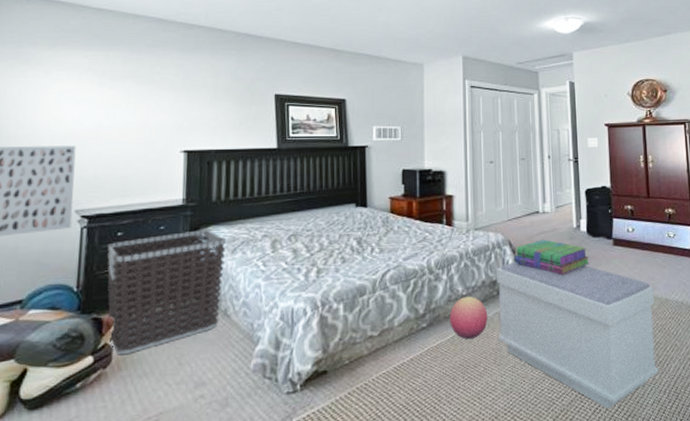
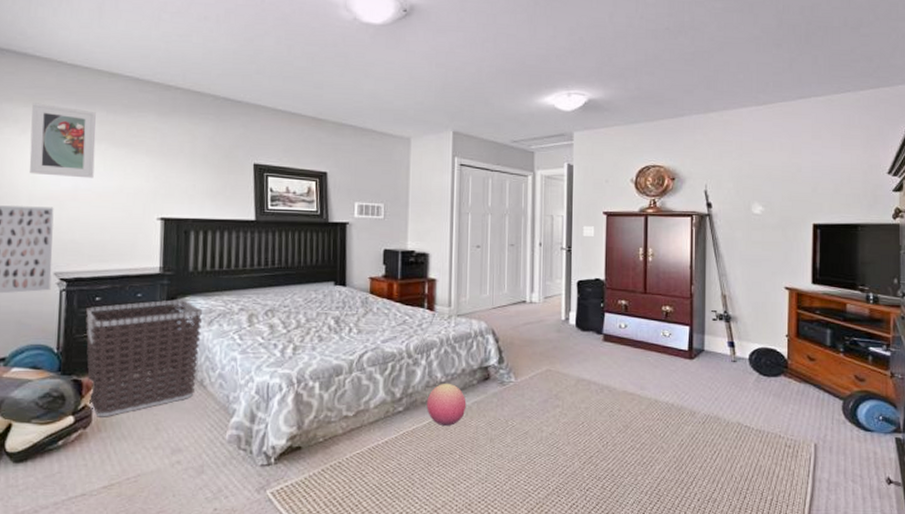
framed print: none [52,45,120,116] -> present [29,103,96,179]
bench: present [495,262,659,409] -> none [476,351,643,506]
stack of books: present [515,239,589,275] -> none [497,330,576,368]

